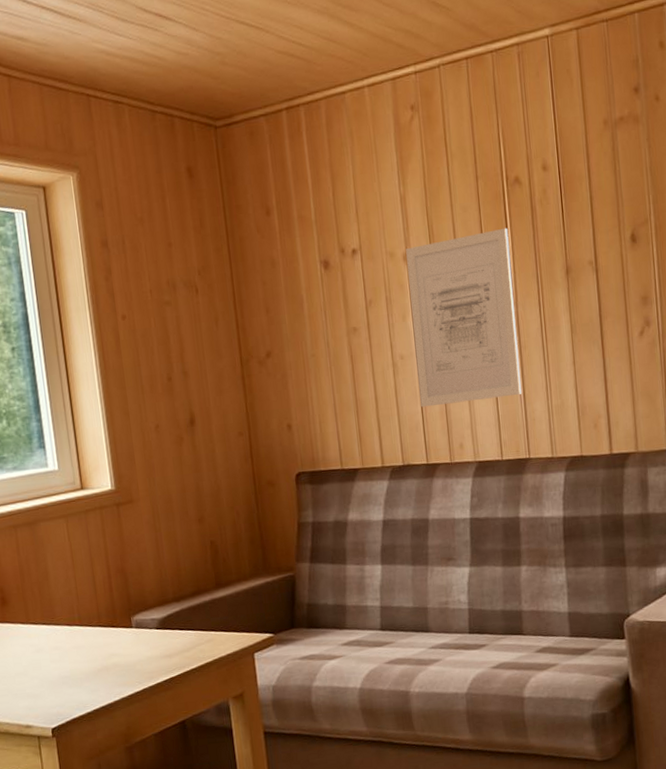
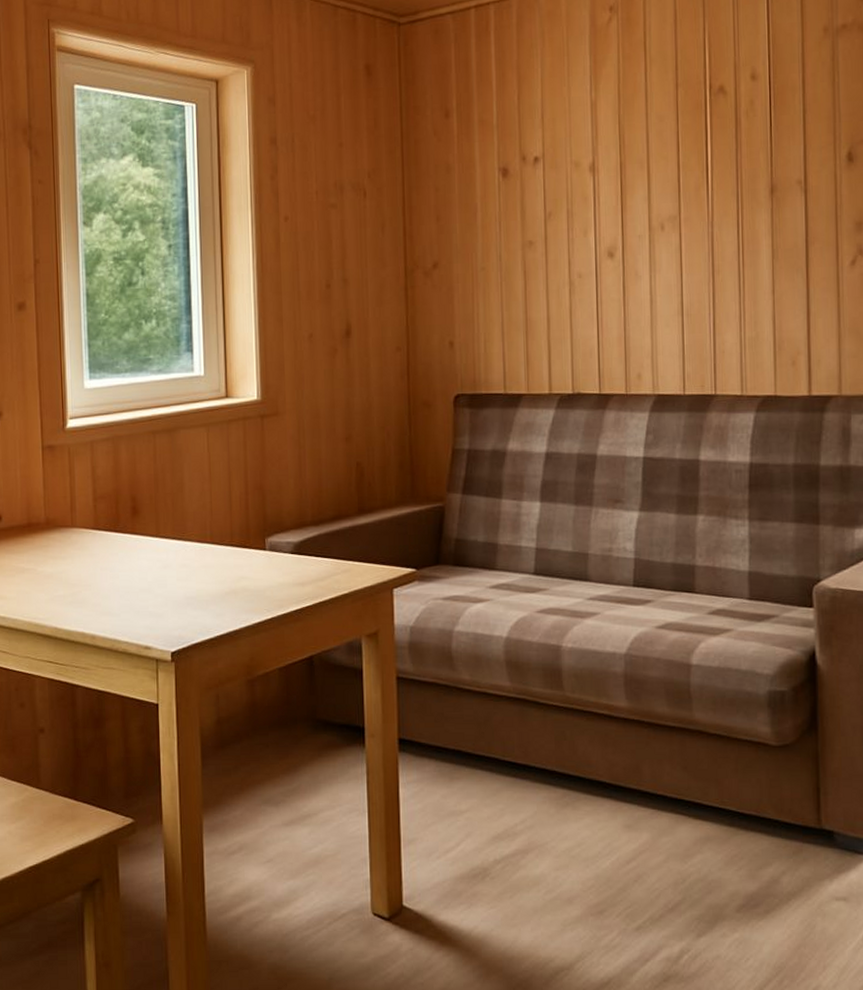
wall art: present [406,227,522,408] -> none [593,140,712,332]

